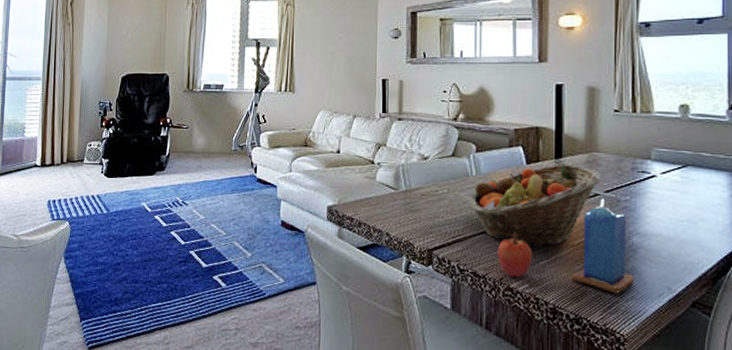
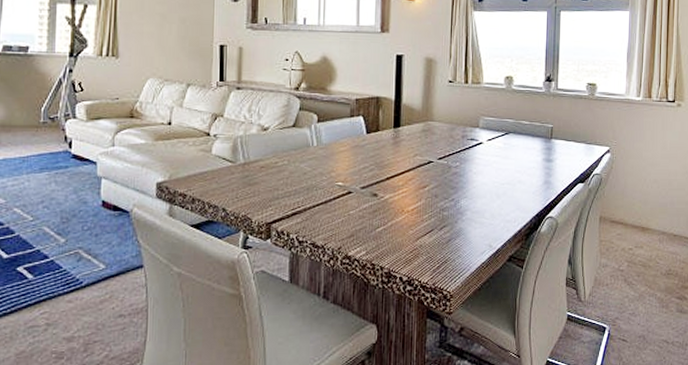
fruit basket: present [469,164,601,248] -> none [309,133,435,215]
apple: present [498,233,533,278] -> none [337,202,370,245]
candle: present [571,198,634,294] -> none [405,165,461,254]

